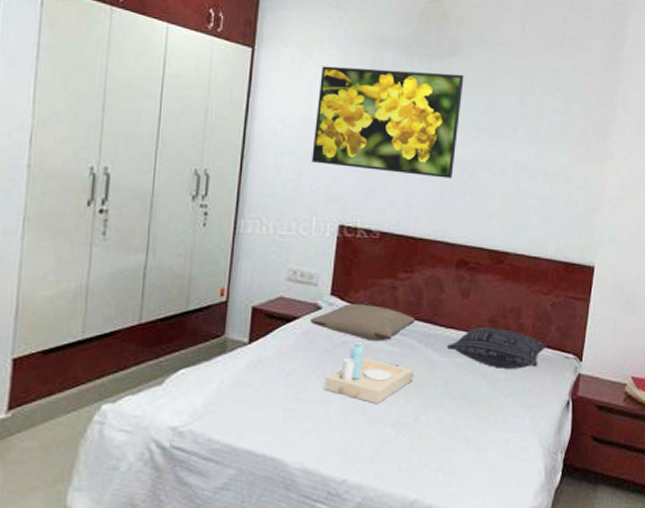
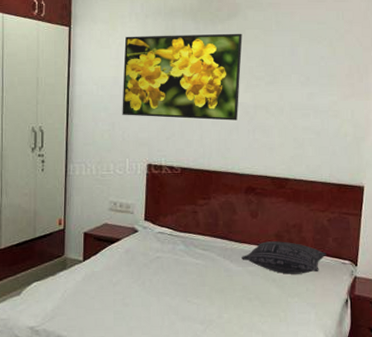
pillow: present [310,303,415,342] -> none [130,226,214,256]
serving tray: present [324,343,414,404] -> none [144,257,216,306]

